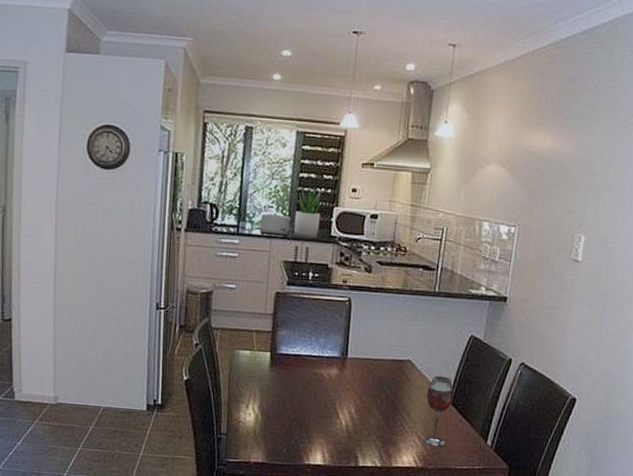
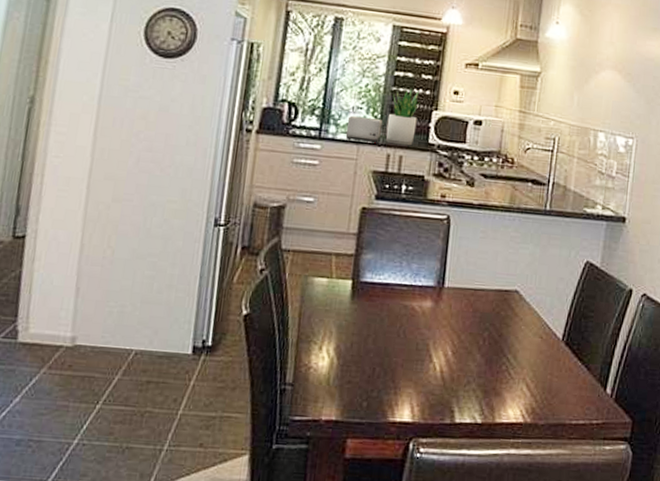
wineglass: present [423,375,454,447] -> none [532,309,568,397]

